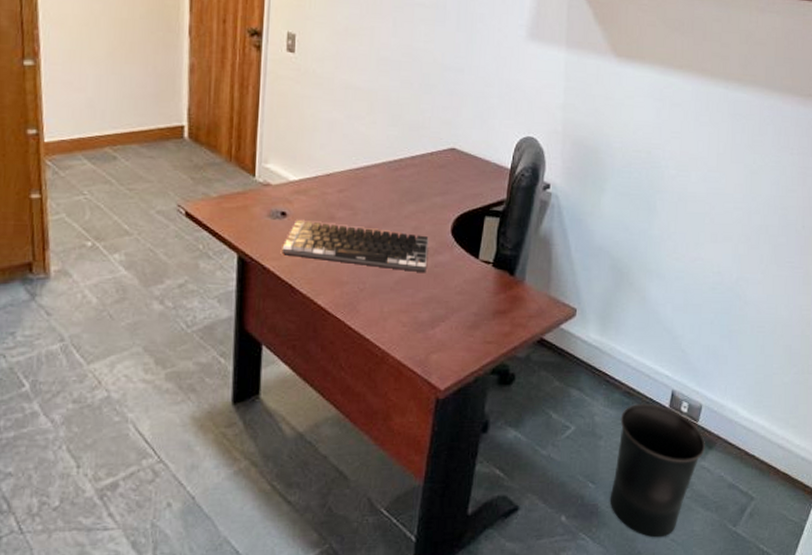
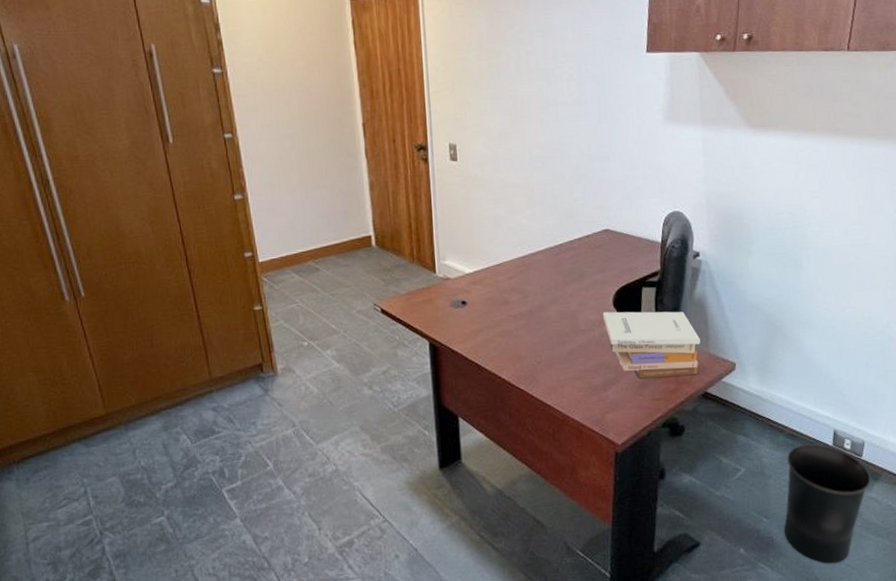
computer keyboard: present [282,219,429,273] -> none [466,306,595,343]
books: none [438,240,542,318] -> present [602,311,700,379]

